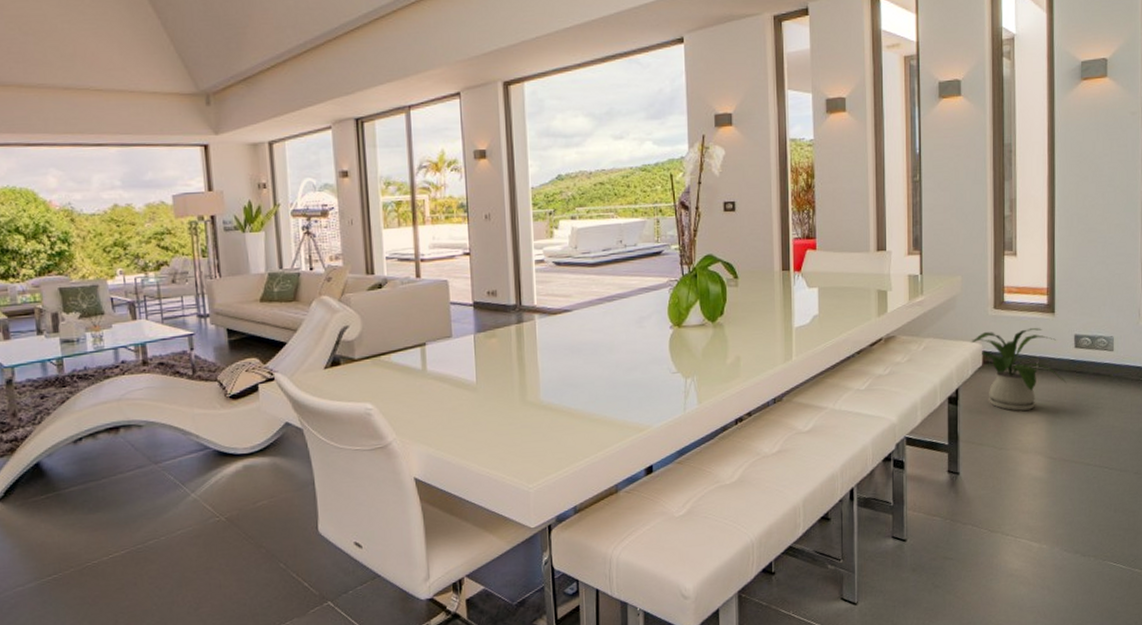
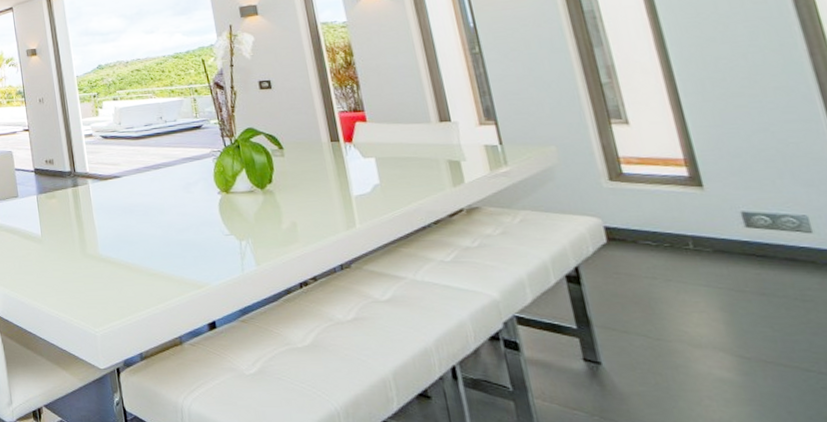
house plant: present [971,327,1067,411] -> none [584,202,744,297]

